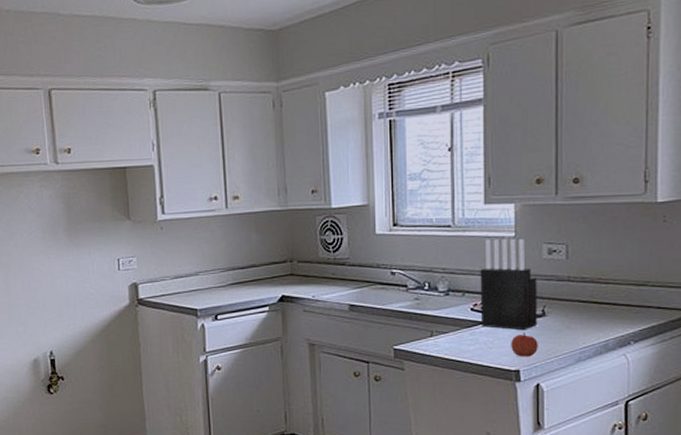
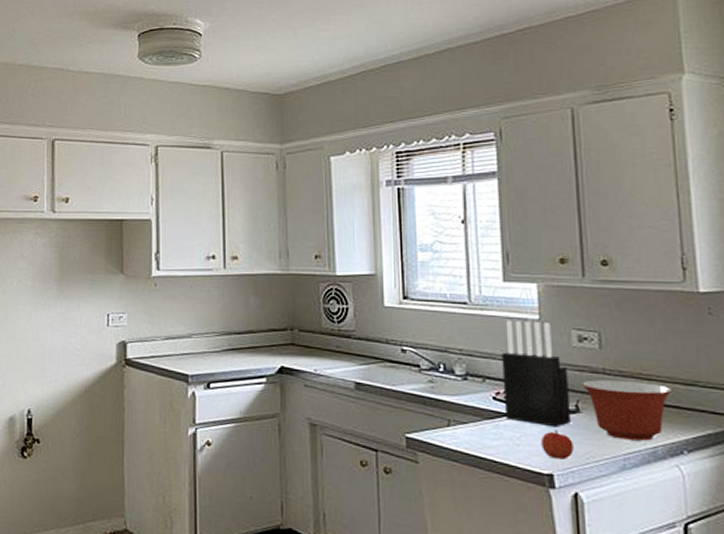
mixing bowl: none [549,286,626,336] -> present [582,380,673,441]

